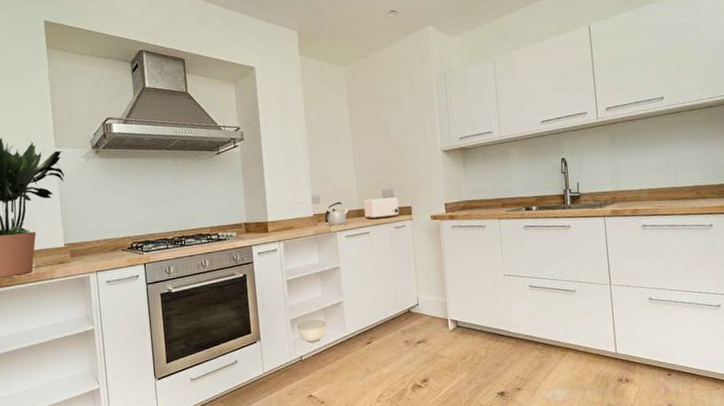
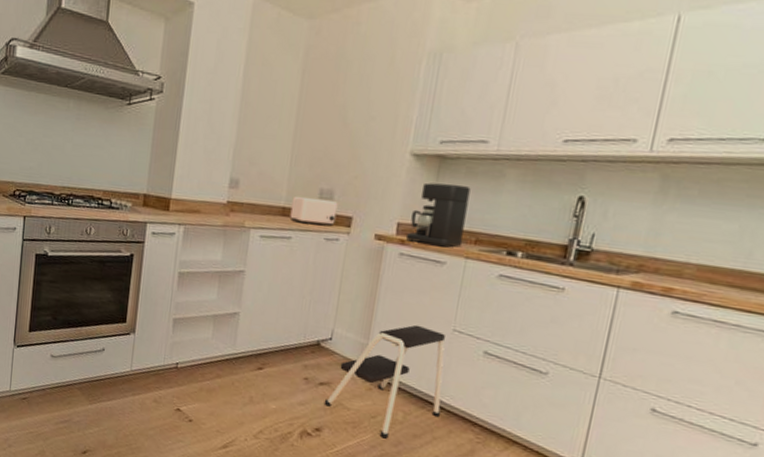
bowl: present [297,319,326,342] -> none [179,324,214,351]
kettle: present [325,201,350,226] -> none [239,191,273,223]
step stool: none [424,277,512,373] -> present [324,324,445,439]
coffee maker: none [453,166,494,216] -> present [405,182,471,247]

